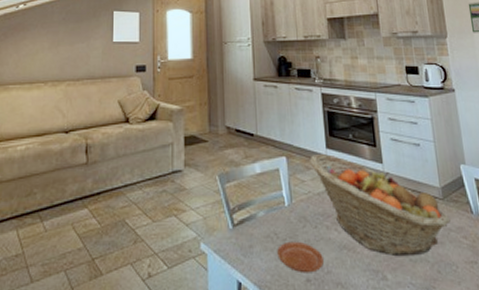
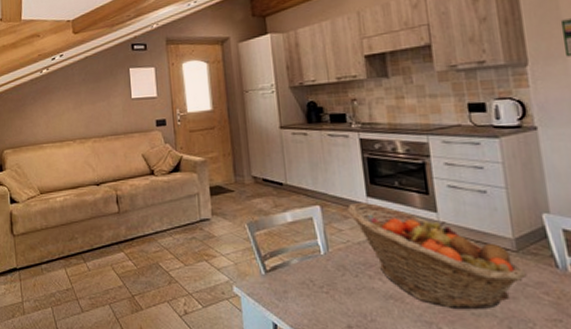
plate: present [277,241,324,274] -> none [314,288,367,320]

